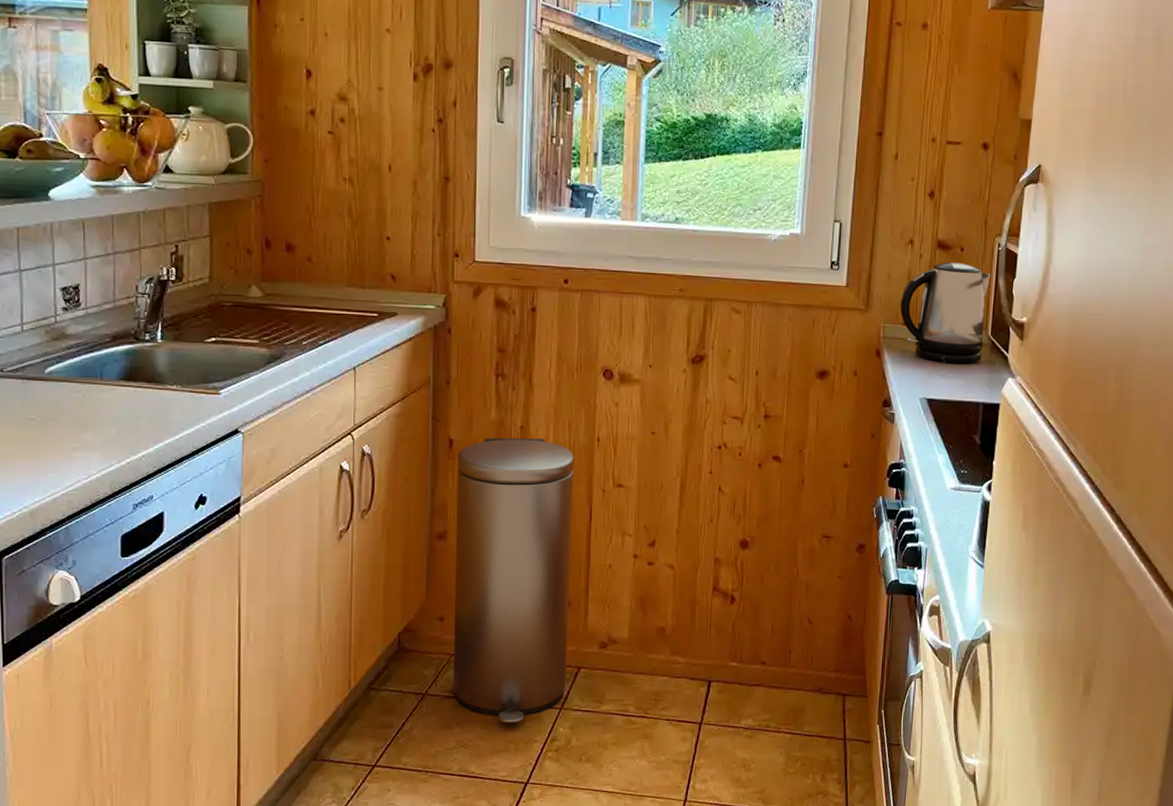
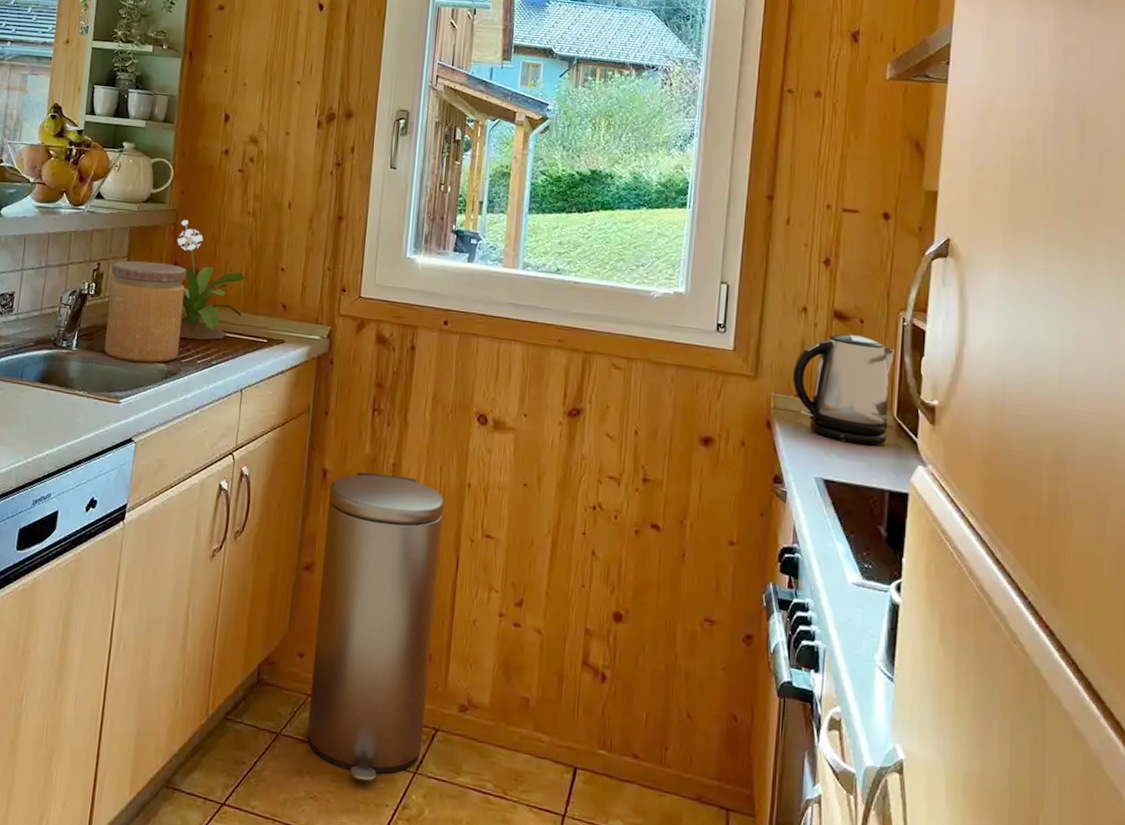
jar: none [192,239,281,349] -> present [104,260,187,363]
potted flower: none [265,190,347,320] -> present [177,219,244,341]

